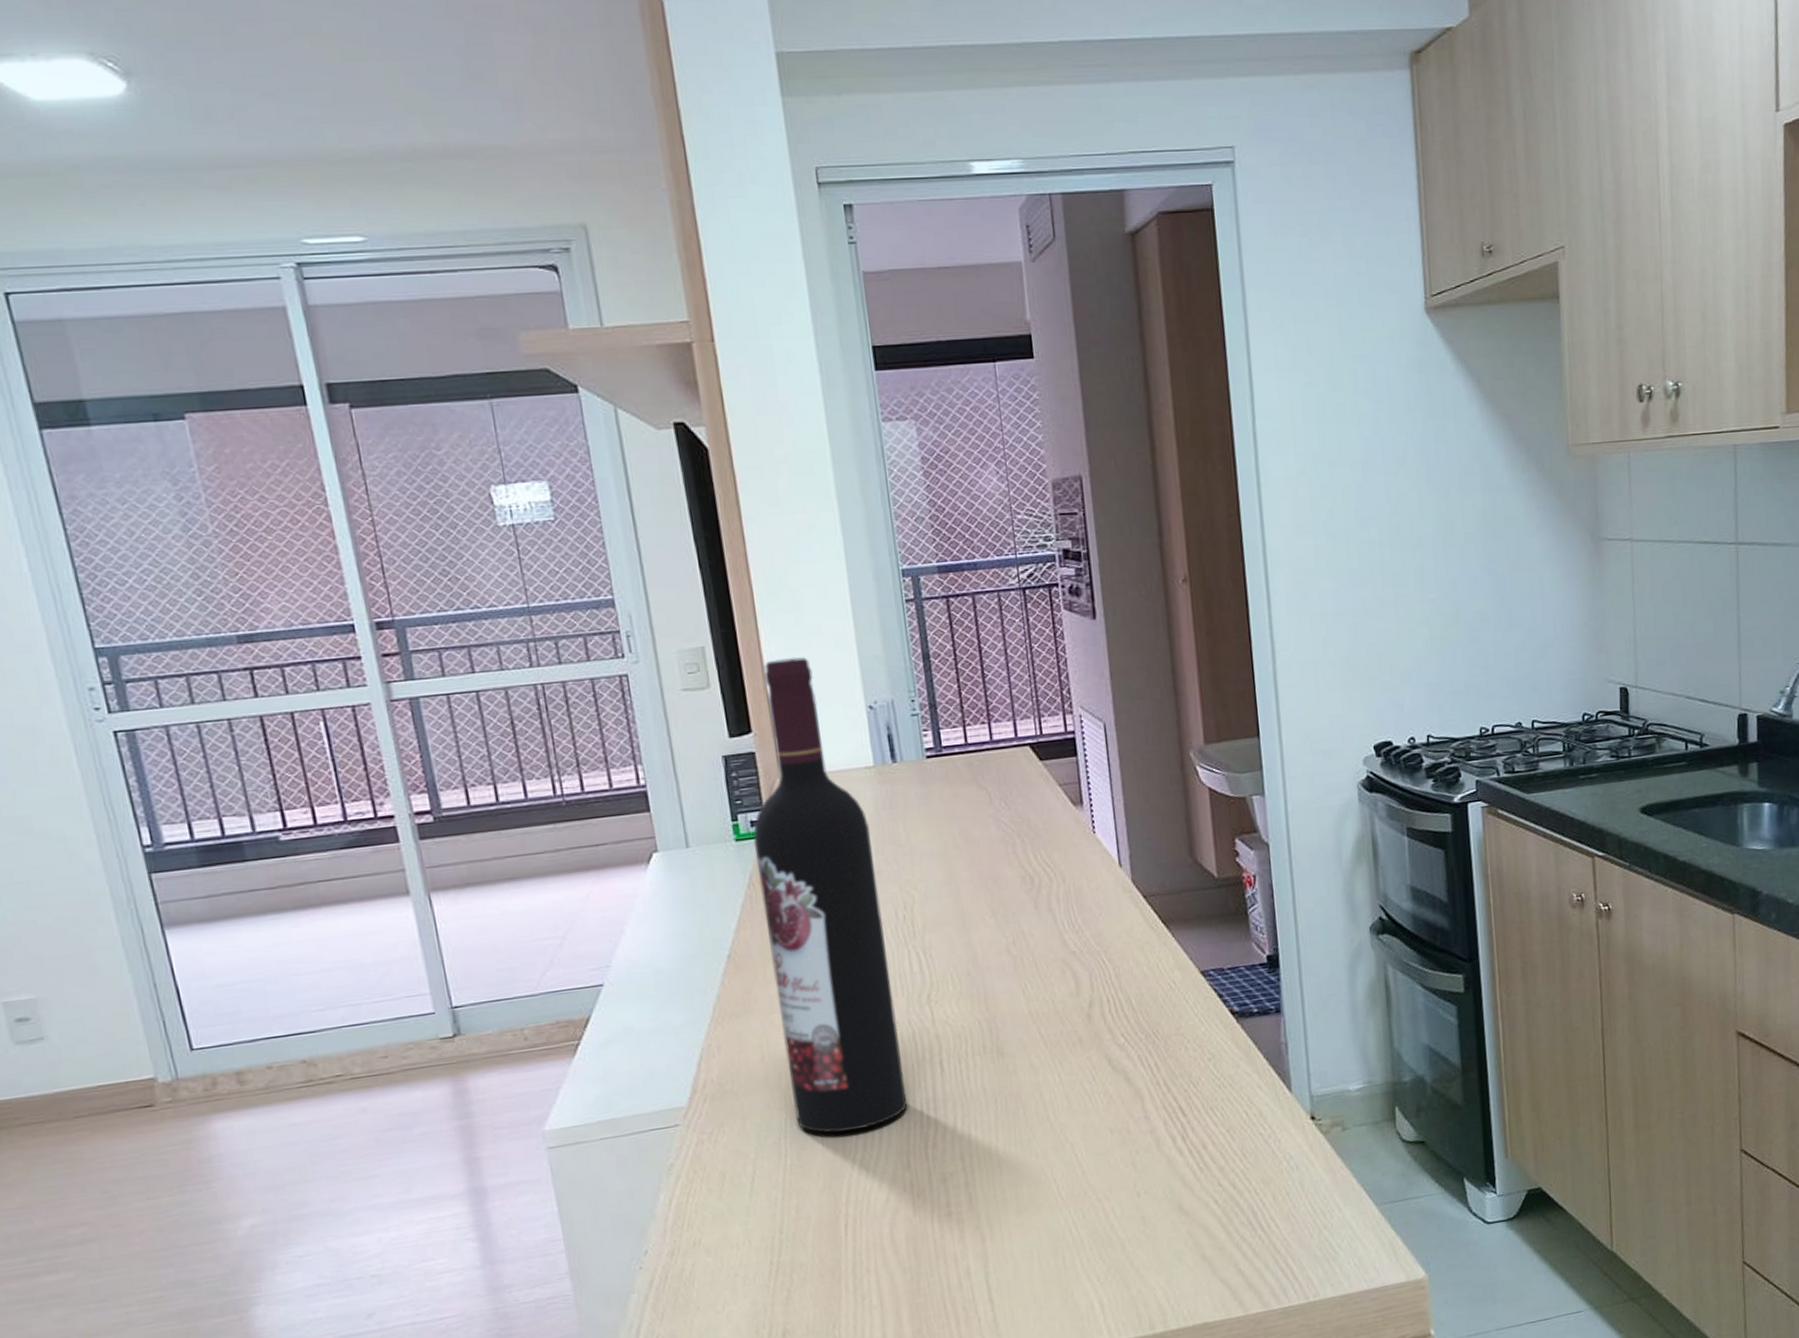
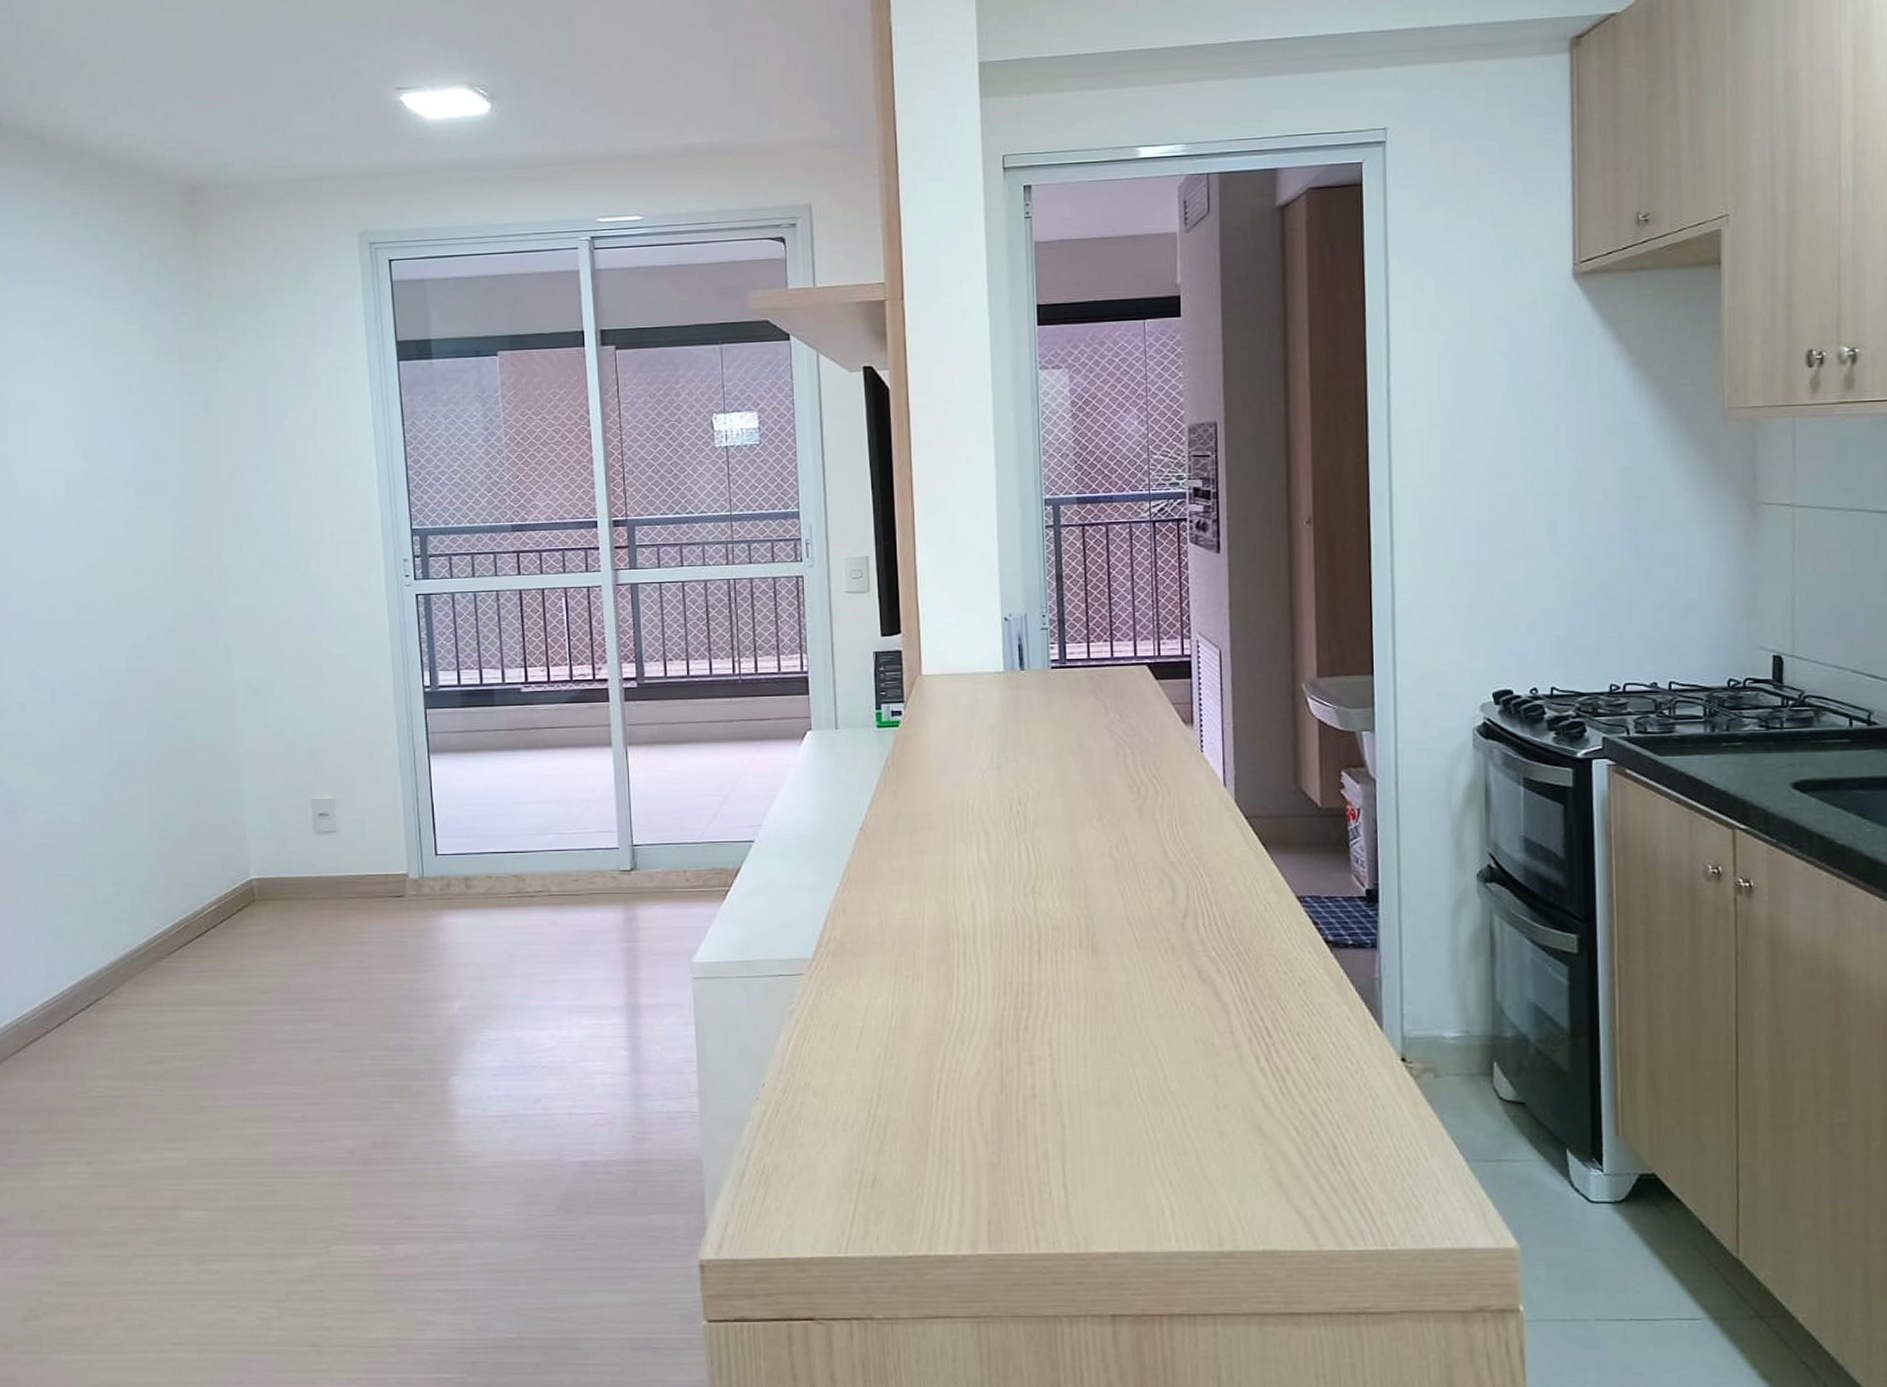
wine bottle: present [753,657,908,1133] -> none [892,570,1005,1002]

